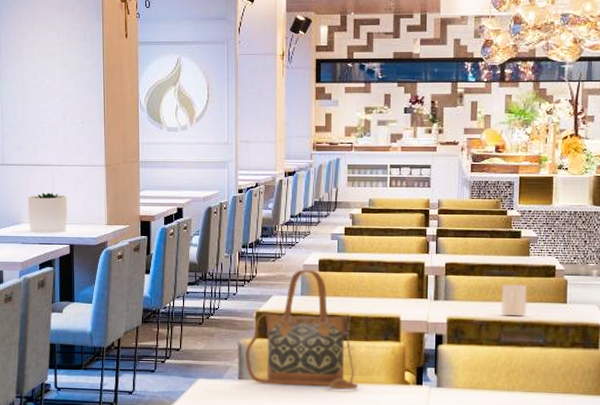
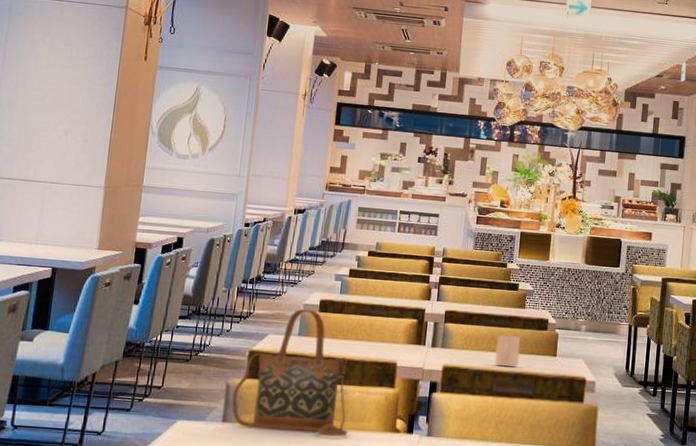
planter: present [28,192,67,233] -> none [8,210,57,254]

